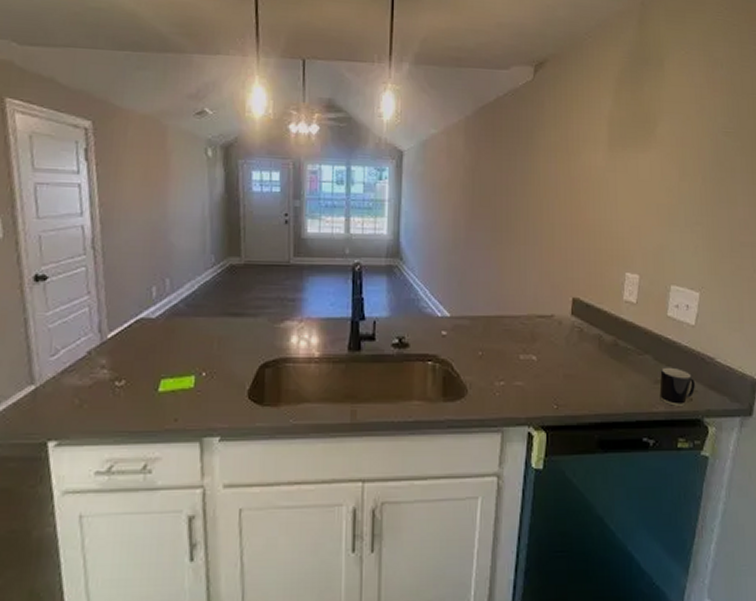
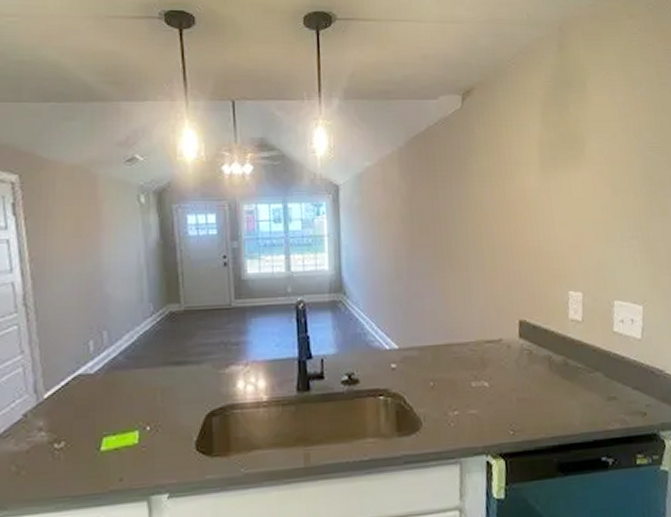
mug: present [659,367,695,406] -> none [612,382,648,422]

